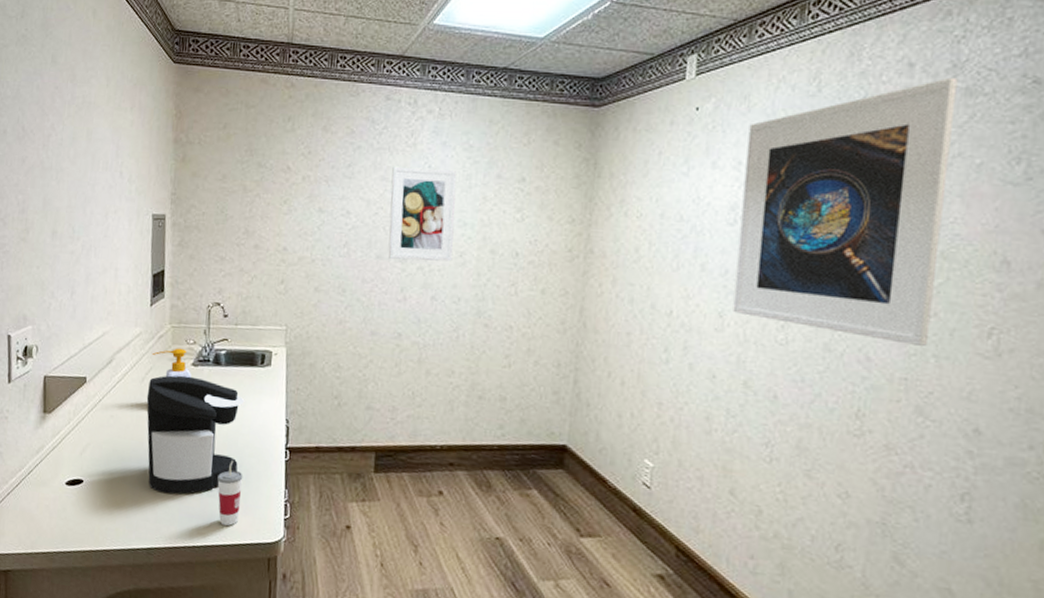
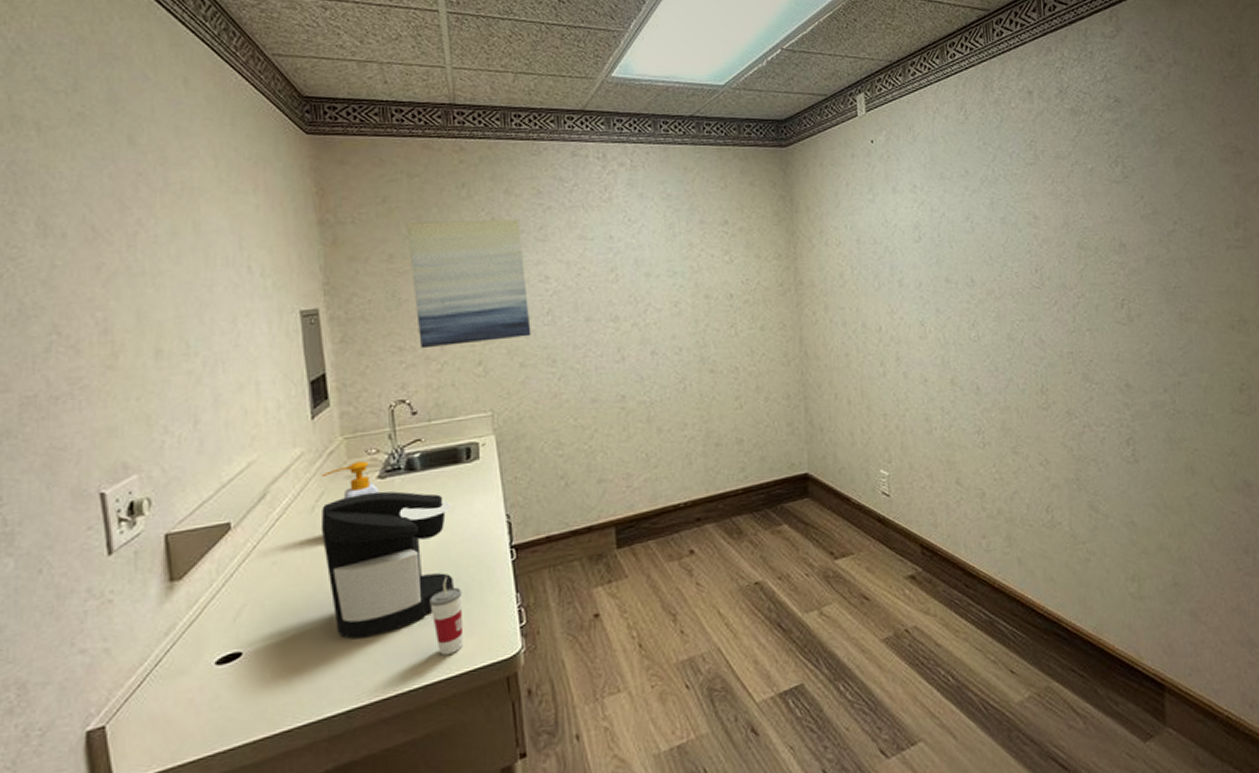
wall art: none [237,149,332,265] -> present [406,219,531,349]
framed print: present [388,166,458,262] -> none [589,220,668,319]
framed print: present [733,77,958,346] -> none [917,101,1082,324]

